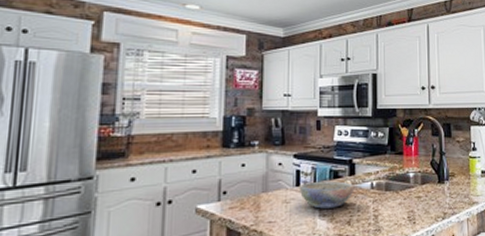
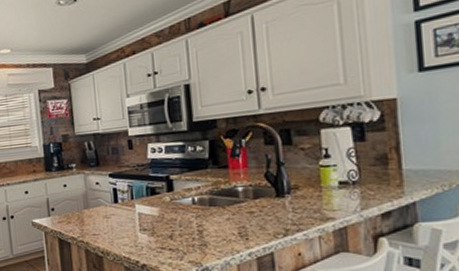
bowl: present [299,181,355,209] -> none [117,197,174,224]

